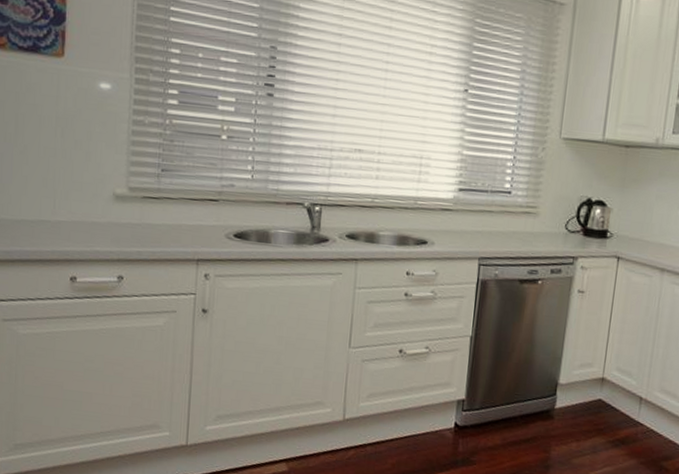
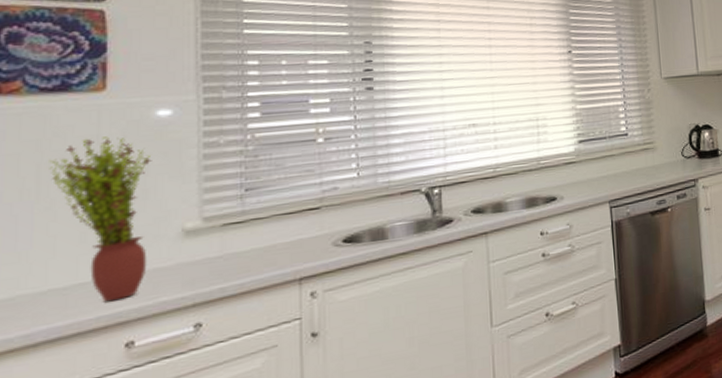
potted plant: none [24,97,95,241] -> present [49,136,152,302]

